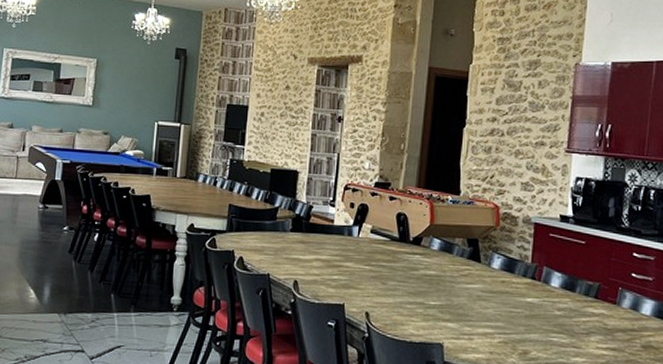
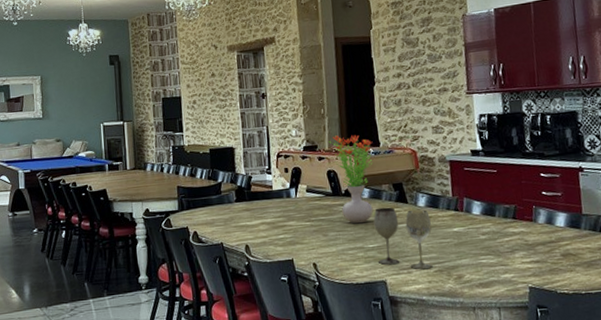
flower arrangement: none [404,175,453,277] -> present [328,134,374,224]
wineglass: none [438,262,503,339] -> present [373,207,433,270]

